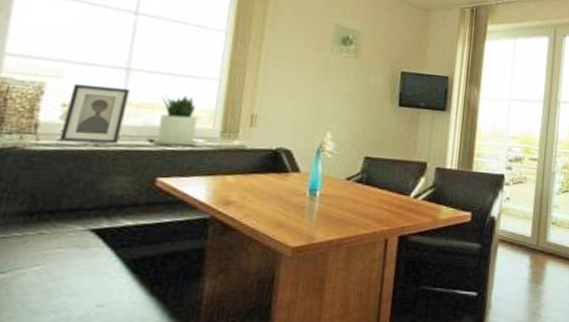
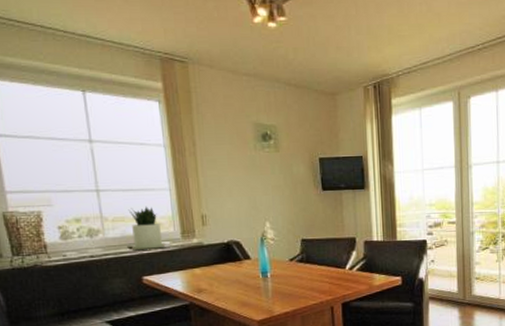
picture frame: present [59,83,130,144] -> none [61,208,107,257]

